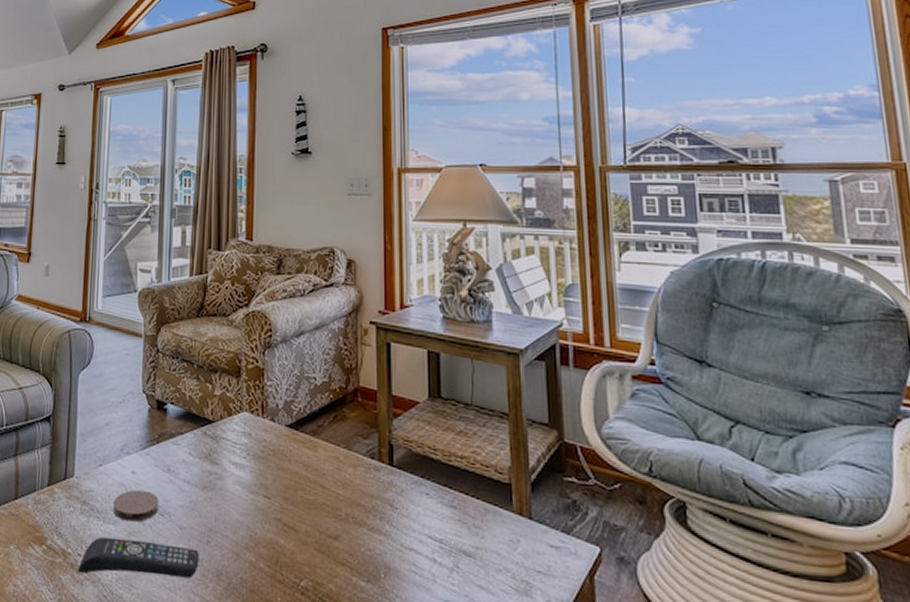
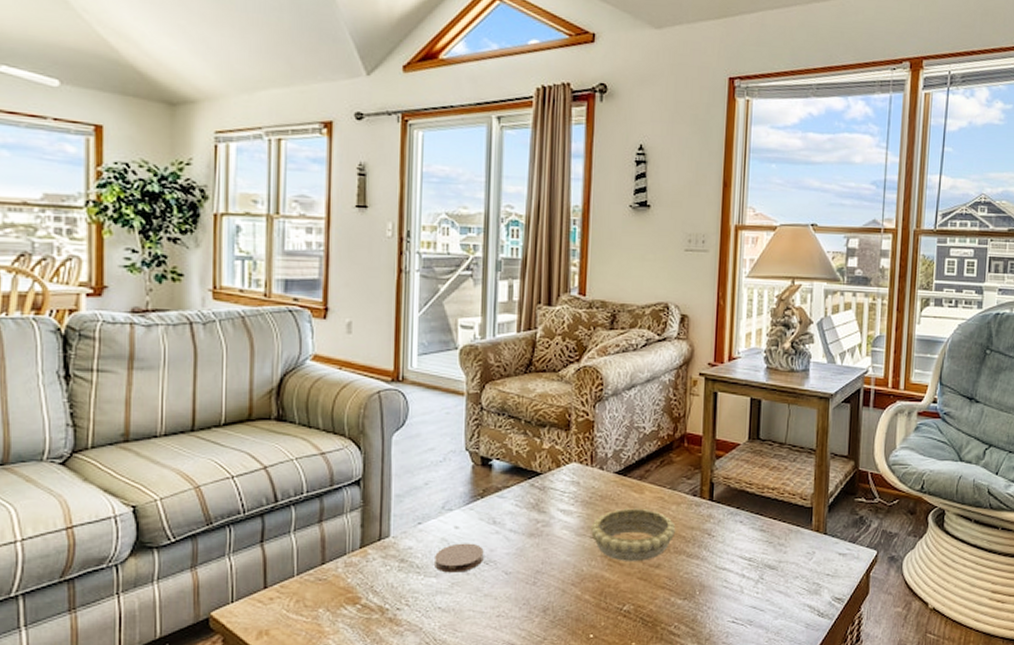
remote control: present [78,536,199,579] -> none [398,589,525,626]
decorative bowl: none [262,466,354,530] -> present [590,508,676,561]

